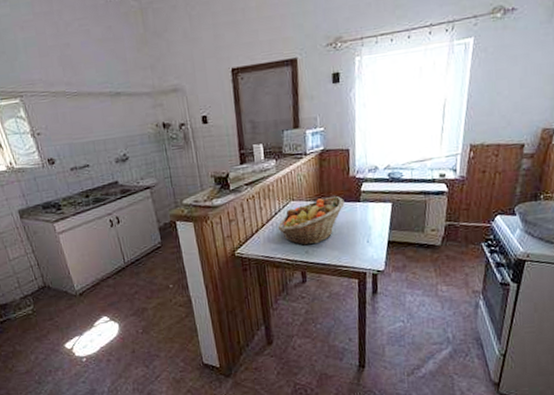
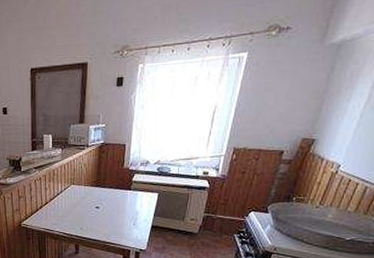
fruit basket: present [277,195,345,246] -> none [58,183,117,223]

